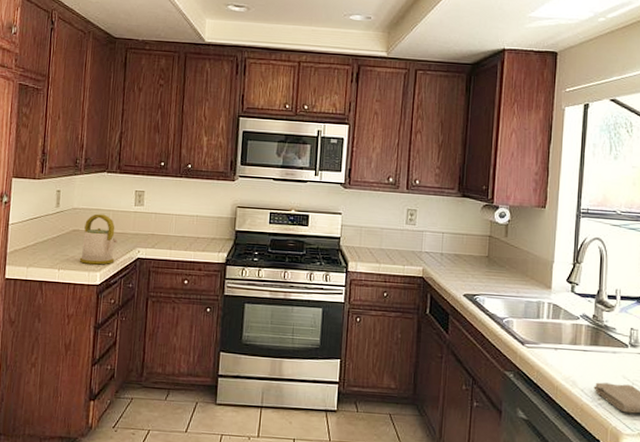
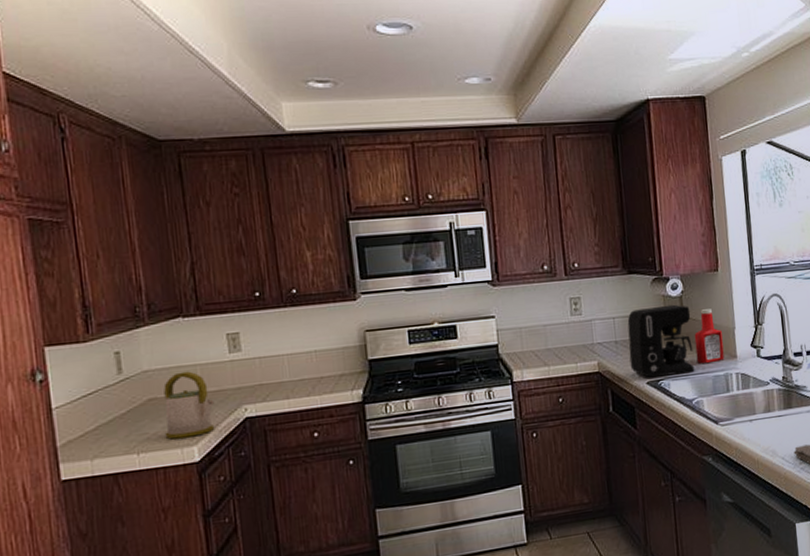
coffee maker: none [451,229,514,294] -> present [627,304,695,378]
ketchup bottle: none [513,240,541,289] -> present [694,309,725,364]

